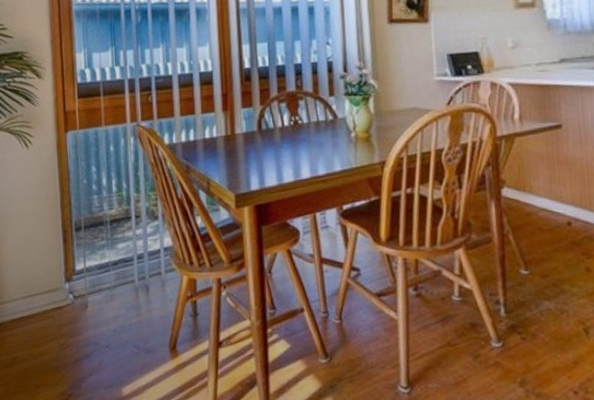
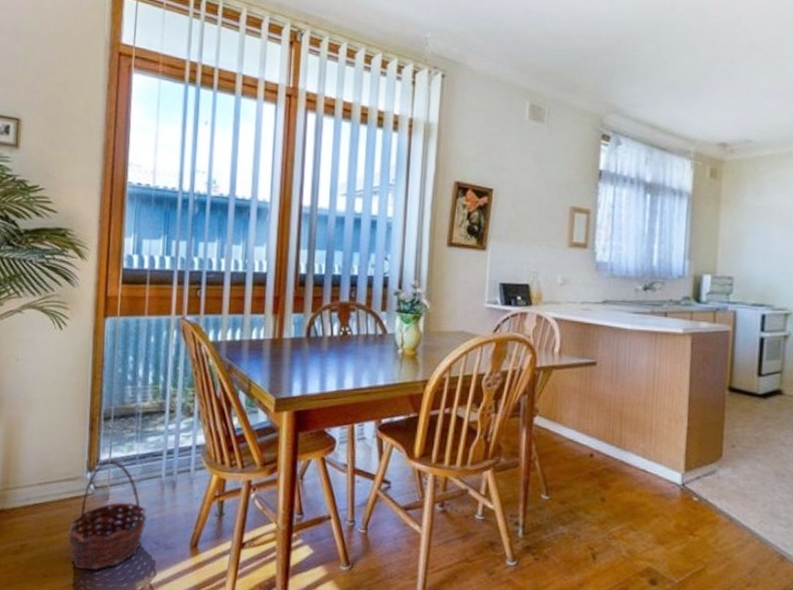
basket: none [53,268,125,379] -> present [67,459,147,571]

